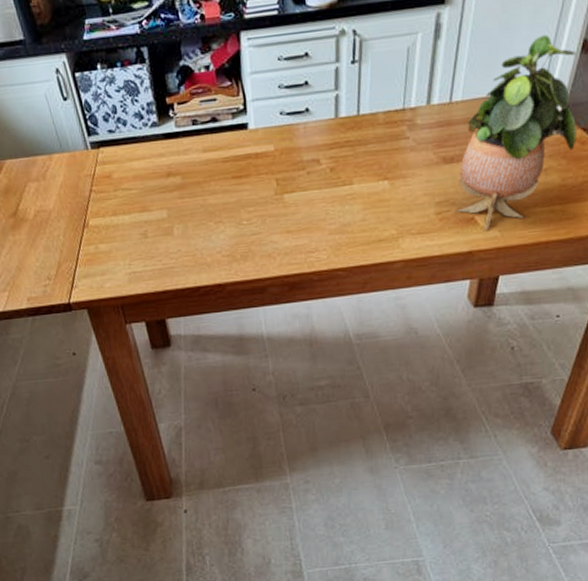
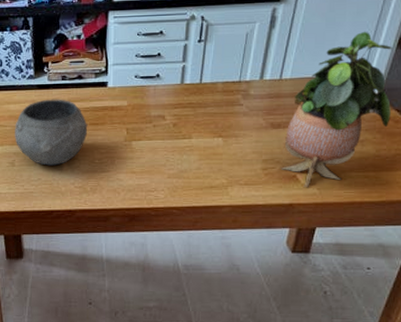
bowl: none [142,149,231,233] -> present [15,99,88,166]

